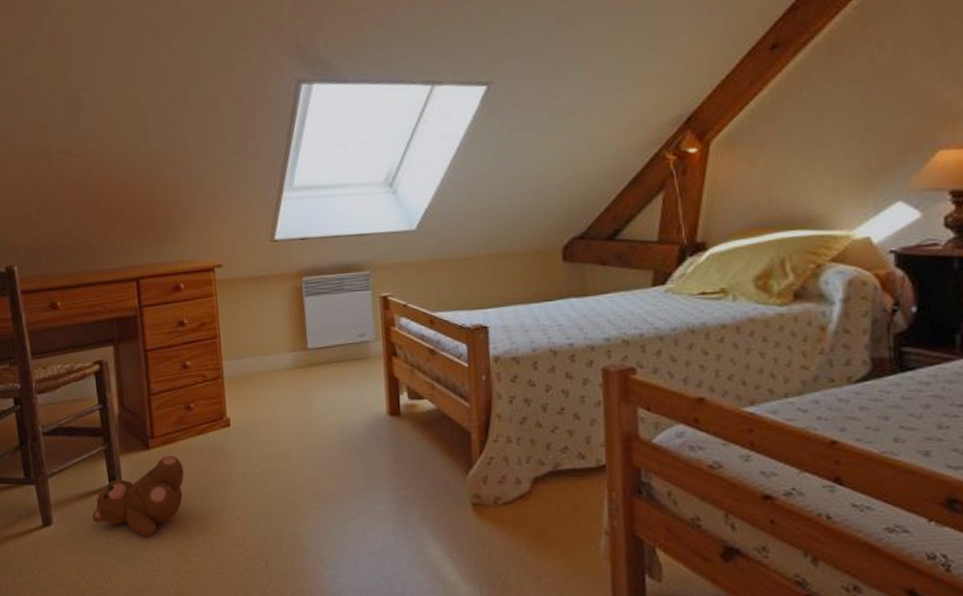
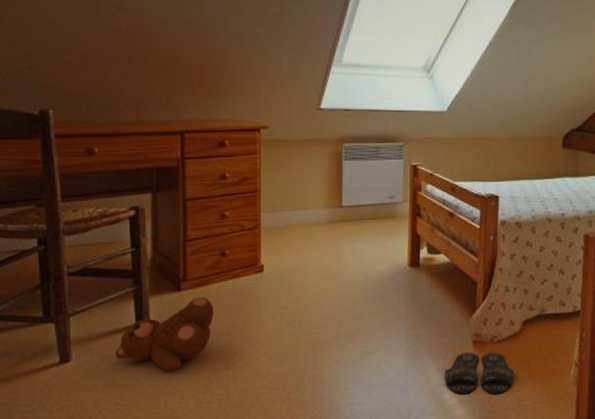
slippers: none [441,517,528,569] -> present [444,352,515,395]

